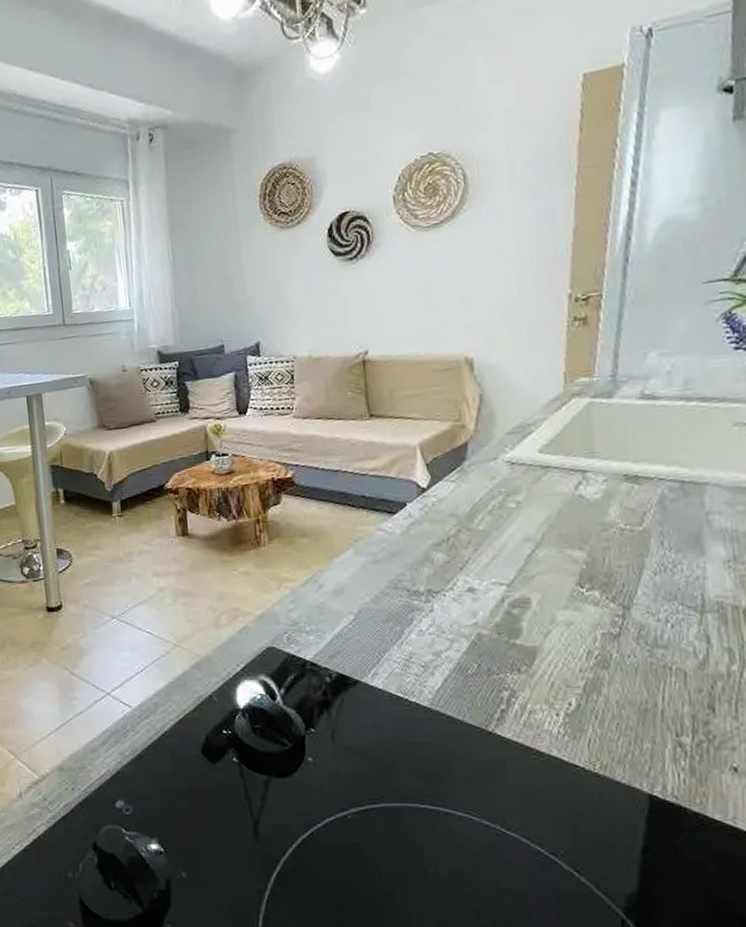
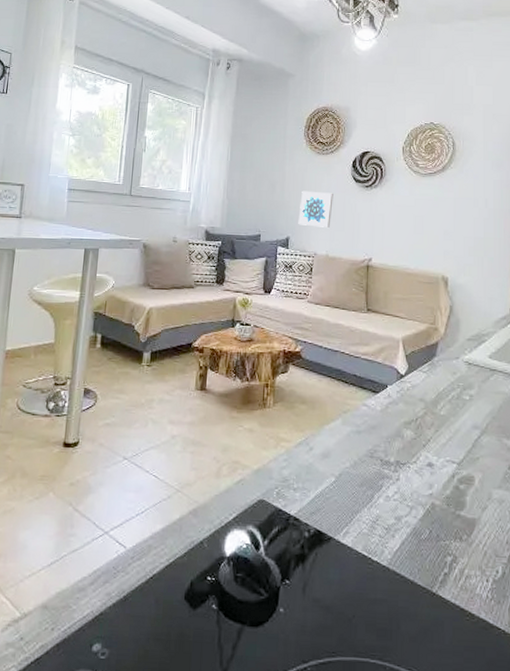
wall art: none [267,276,309,325] -> present [298,191,333,228]

